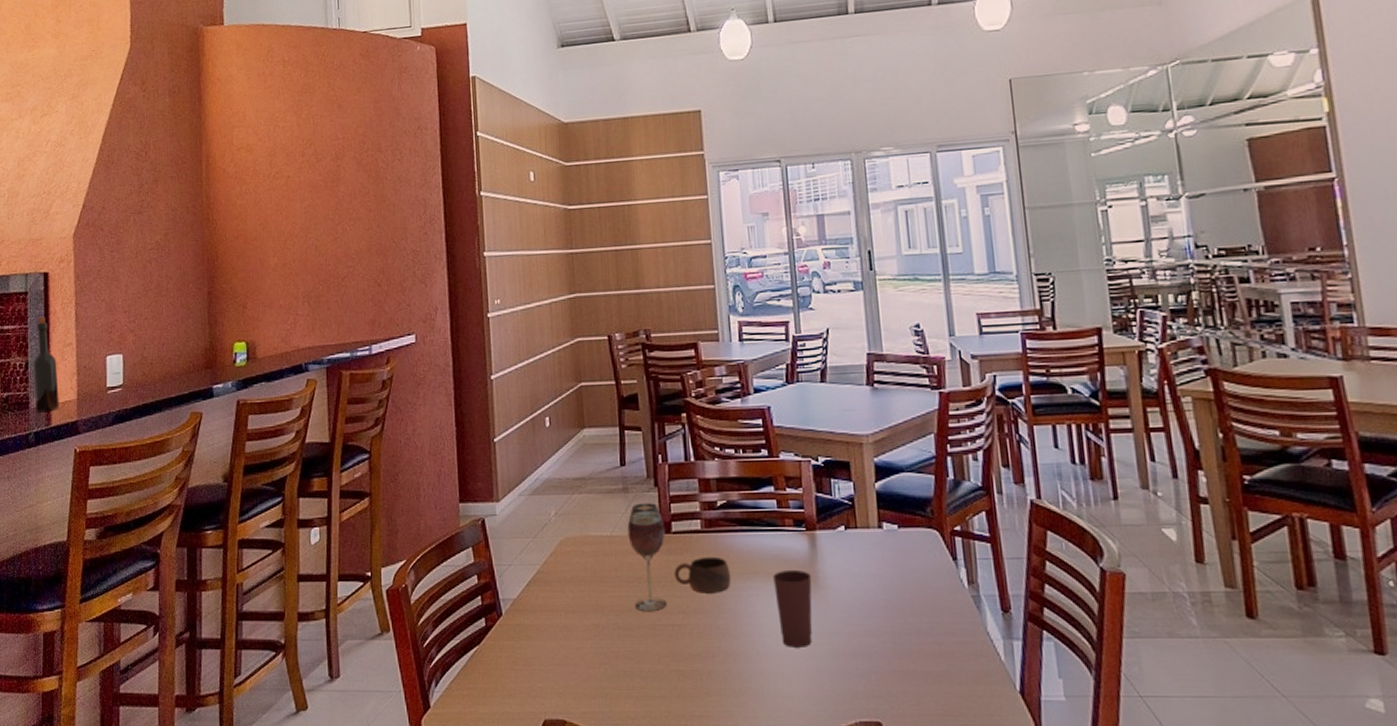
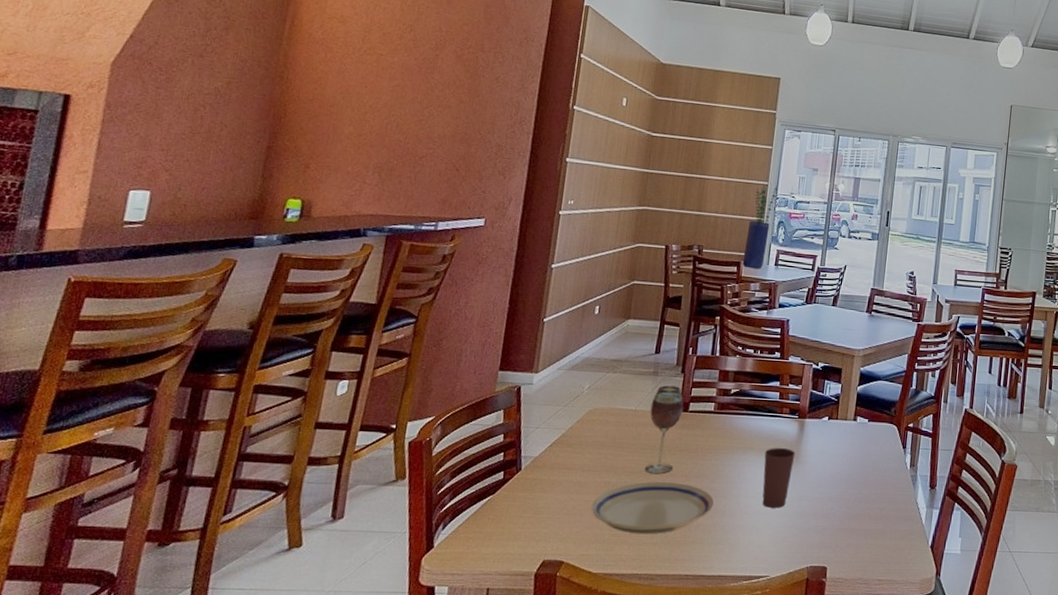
wine bottle: present [33,317,59,413] -> none [24,138,63,237]
plate: none [584,621,723,686] -> present [591,482,714,535]
cup: present [674,556,731,593] -> none [683,432,732,462]
vase: none [697,242,726,349] -> present [742,185,778,269]

